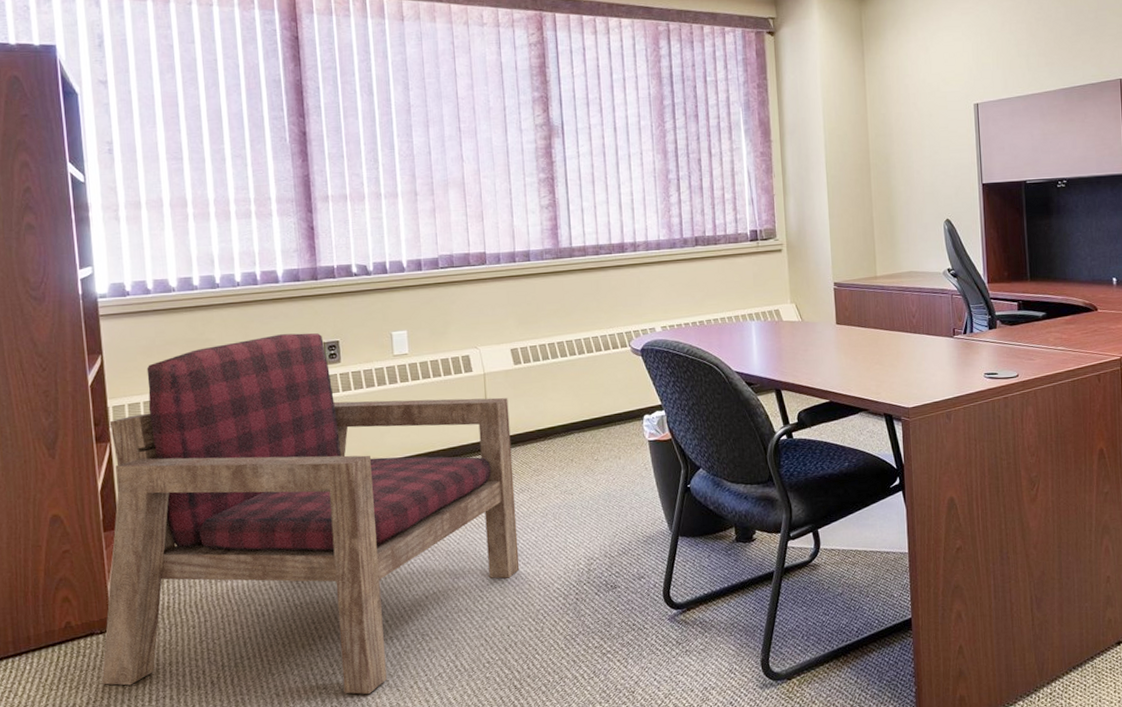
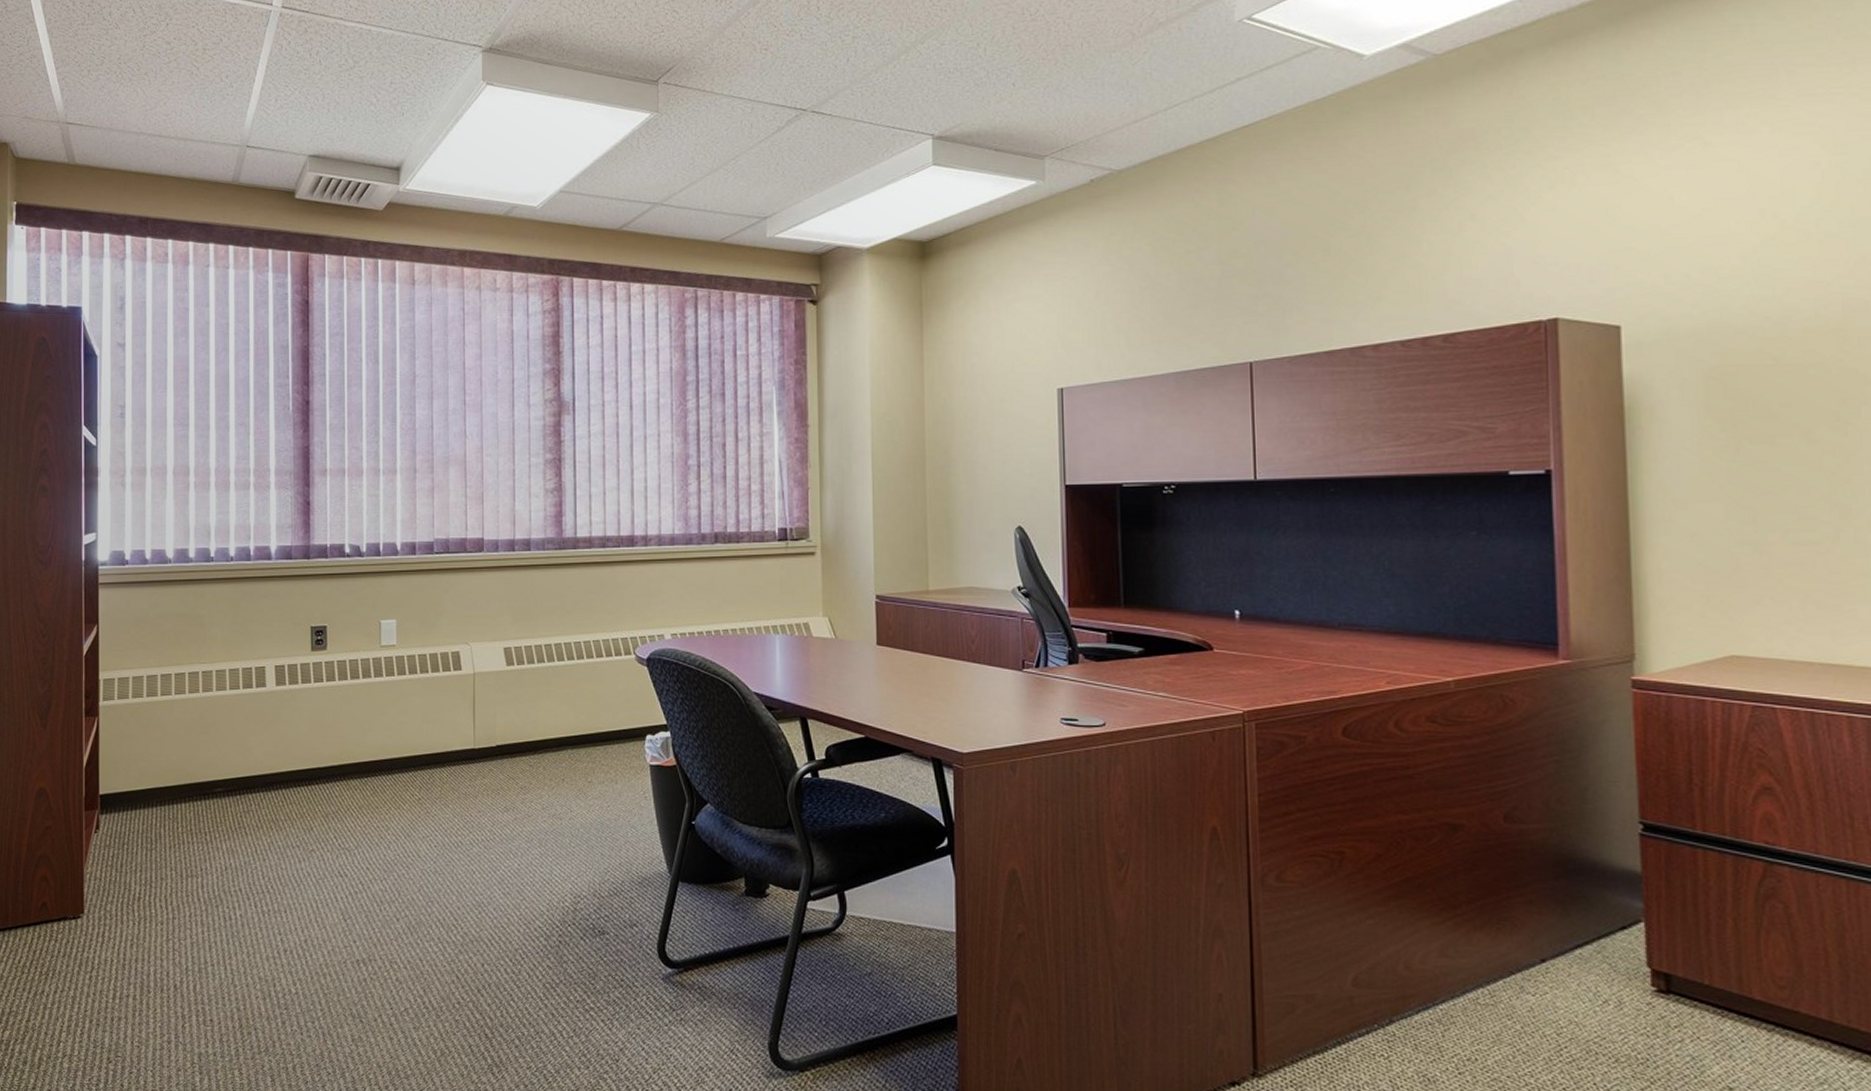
armchair: present [102,333,520,694] -> none [70,615,499,1021]

